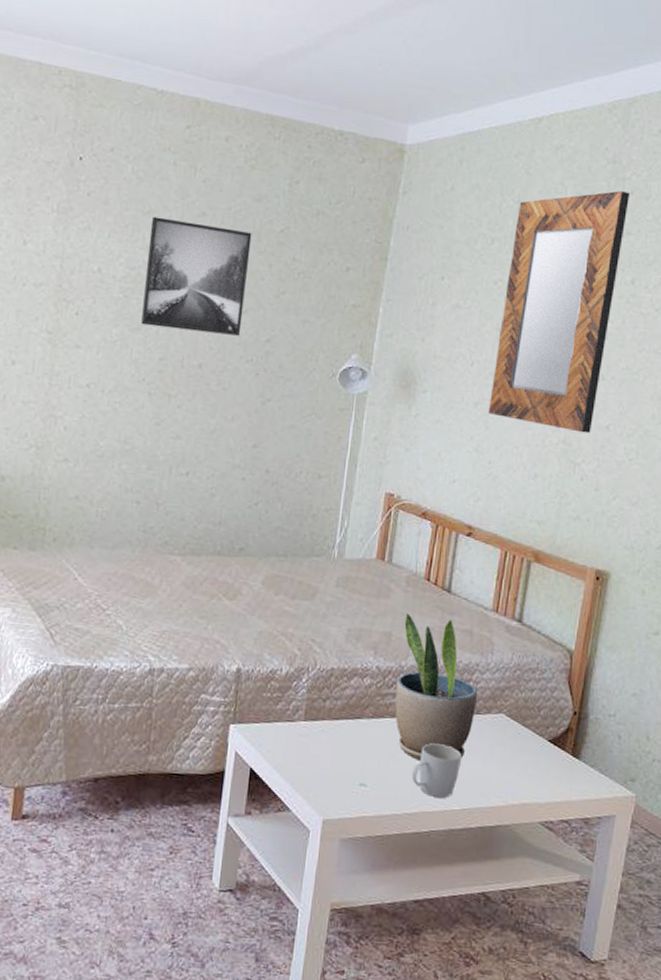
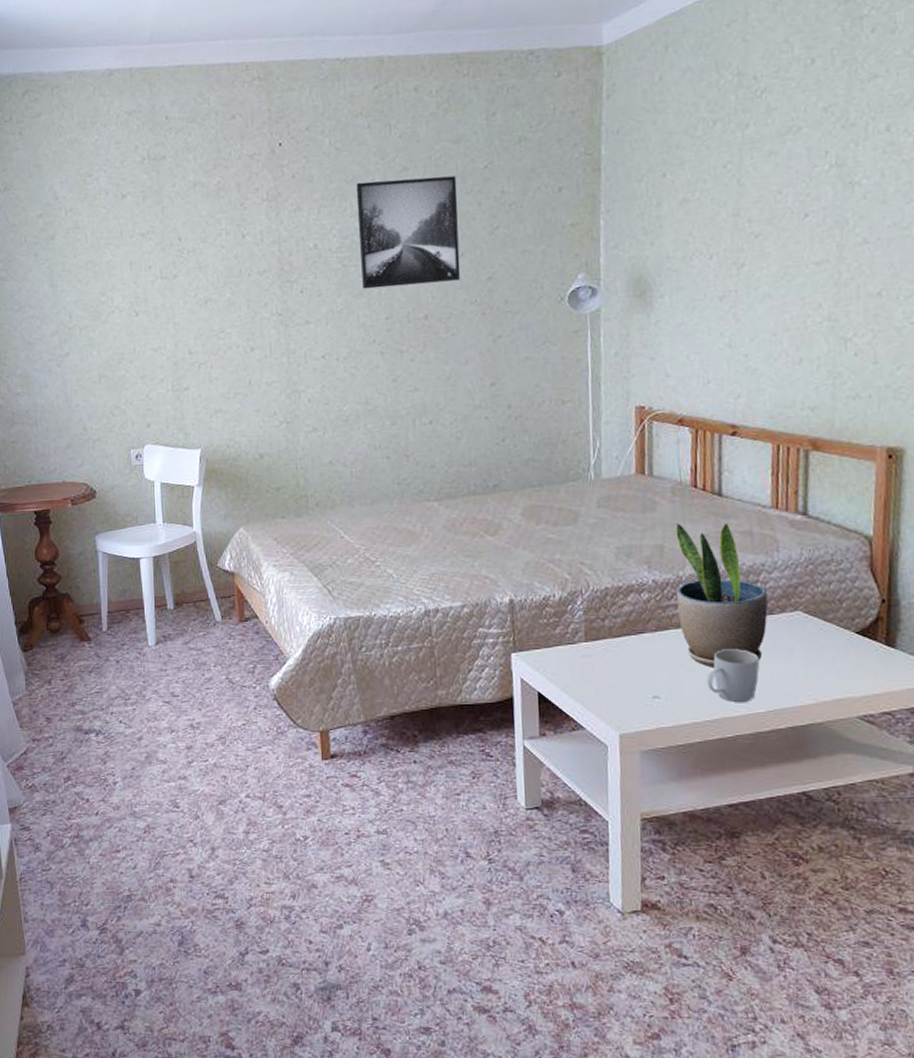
home mirror: present [487,191,631,434] -> none [735,30,872,306]

